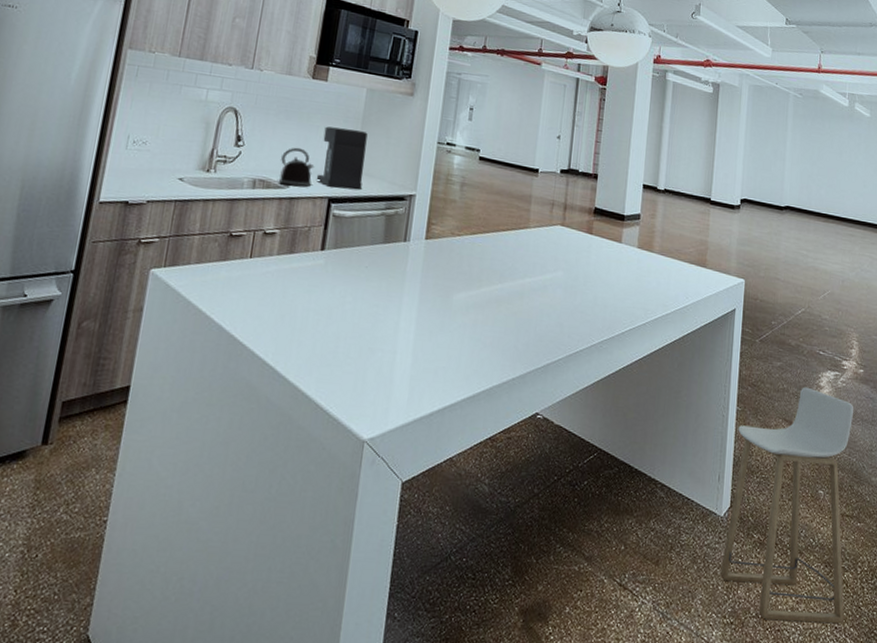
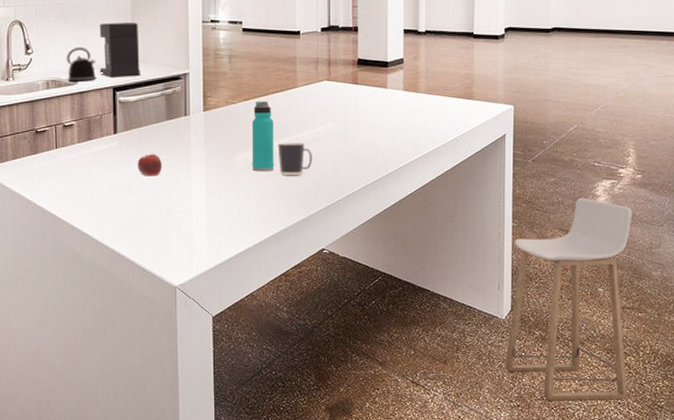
fruit: none [341,278,371,306] -> present [137,153,162,177]
water bottle: none [470,237,500,317] -> present [251,101,274,172]
mug: none [500,286,537,325] -> present [277,143,312,175]

